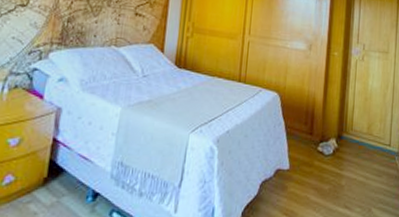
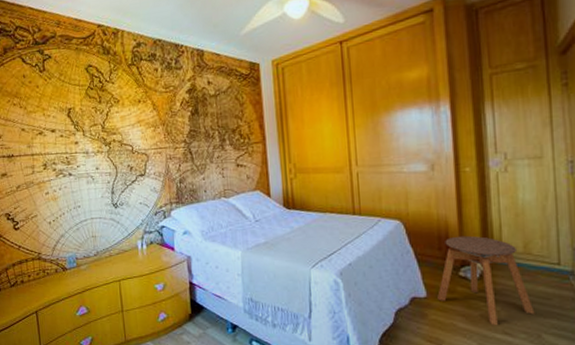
stool: none [298,113,369,200] -> present [437,235,535,326]

